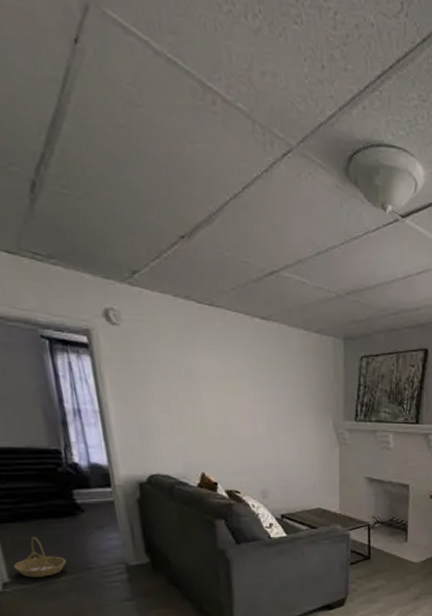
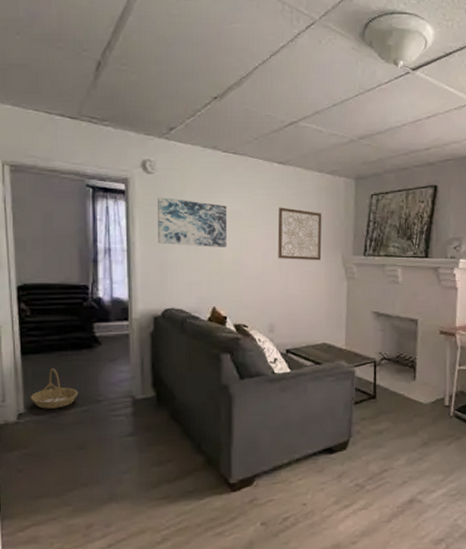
wall art: none [127,353,211,410] -> present [158,197,228,247]
wall art: none [263,367,312,426] -> present [277,207,322,261]

